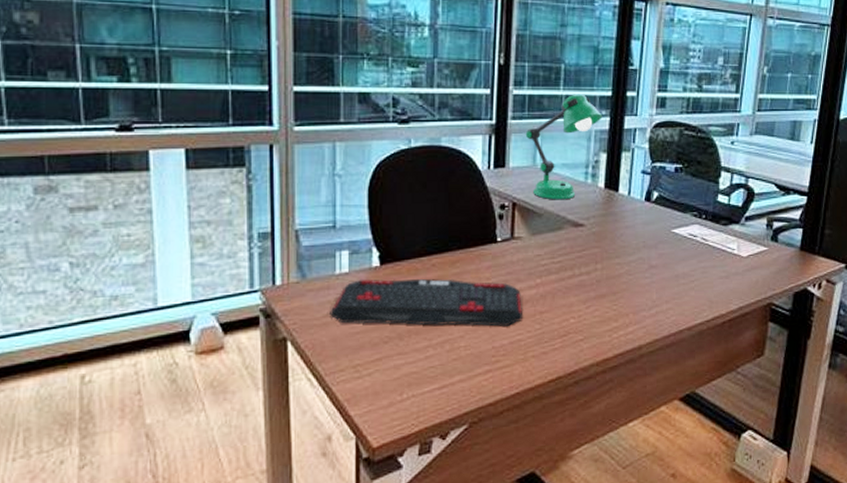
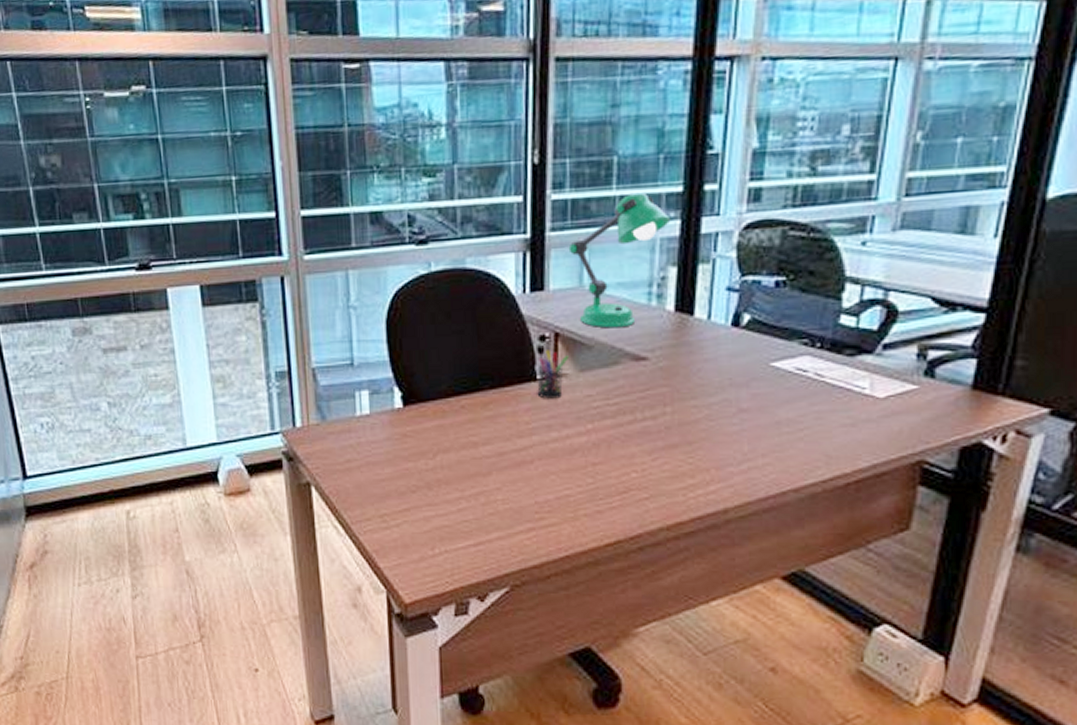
keyboard: present [330,278,522,326] -> none [352,421,571,479]
pen holder: none [497,217,523,258] -> present [537,350,569,399]

